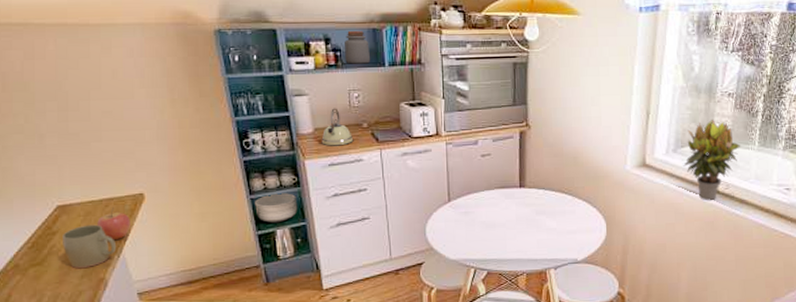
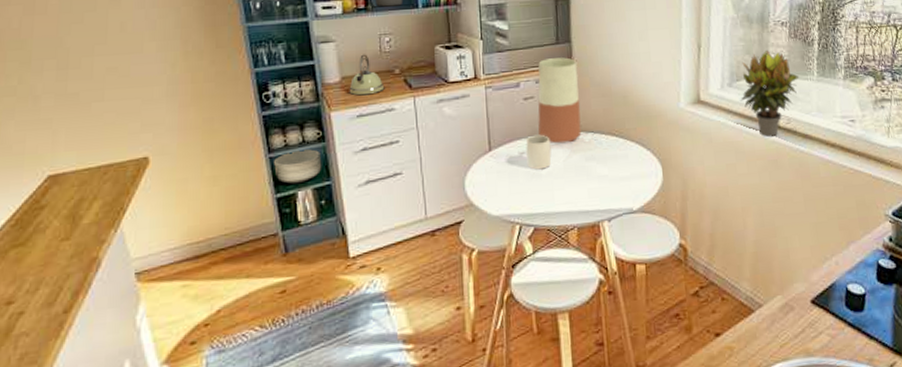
mug: present [63,224,116,269] -> none [51,195,113,248]
fruit: present [97,208,131,240] -> none [93,175,132,212]
mug: none [482,189,505,221] -> present [526,134,552,170]
vase: none [494,118,534,198] -> present [537,57,582,144]

